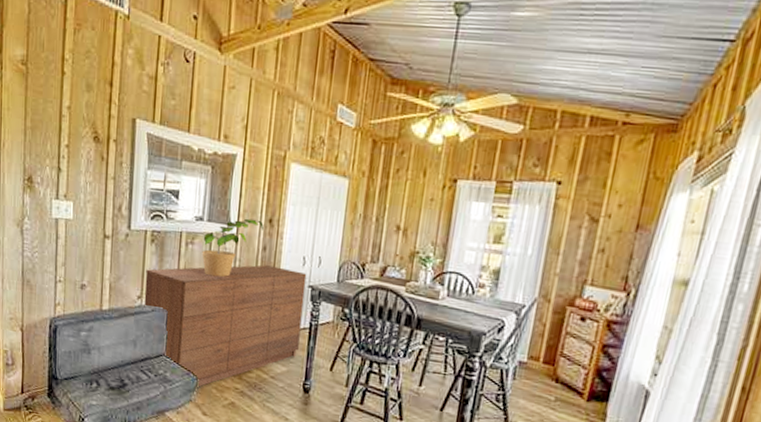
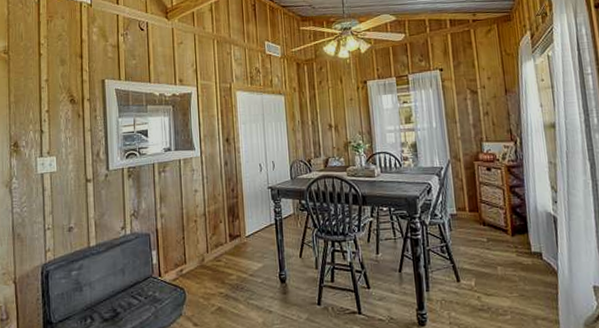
dresser: present [144,265,307,388] -> none [126,176,269,301]
potted plant: present [201,218,264,277] -> none [173,141,223,196]

